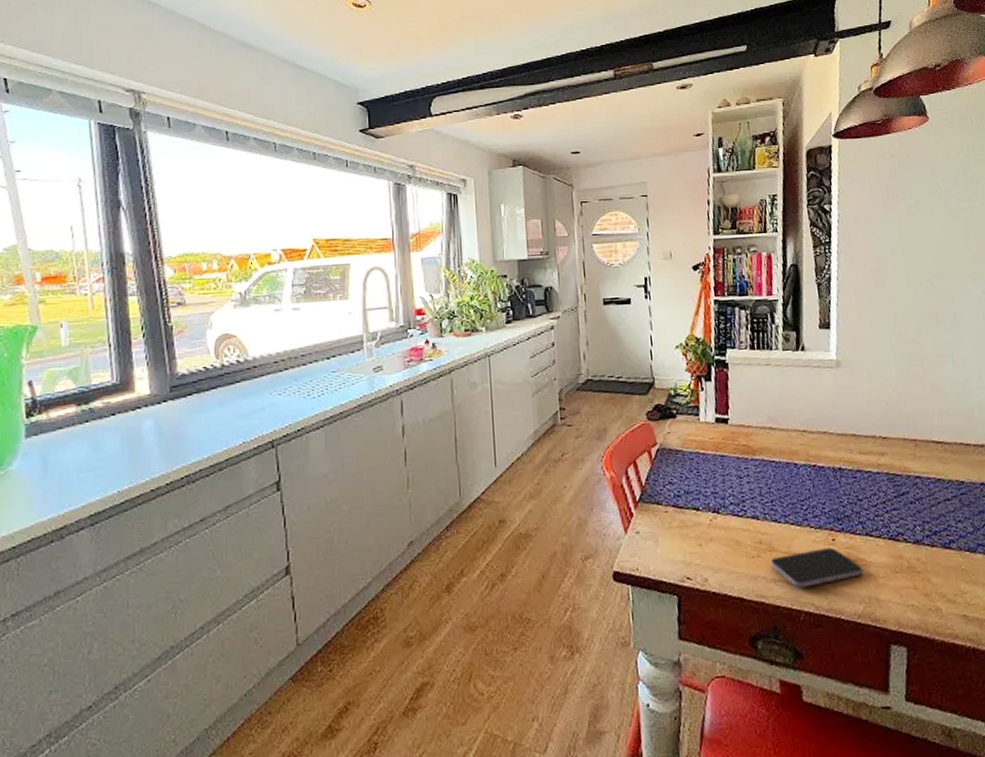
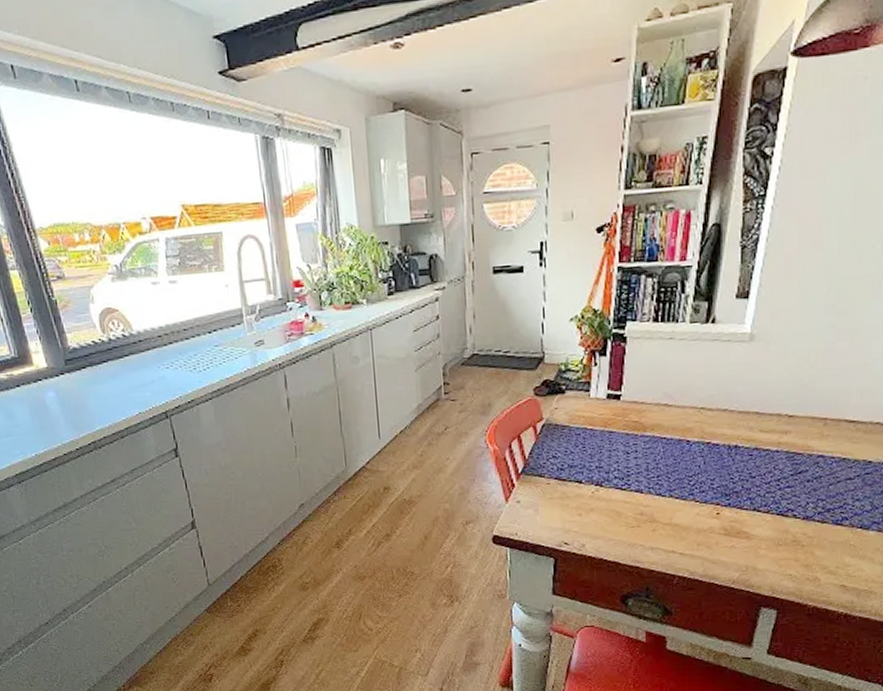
smartphone: present [770,547,864,588] -> none [650,520,745,556]

